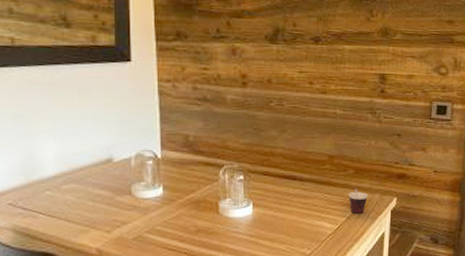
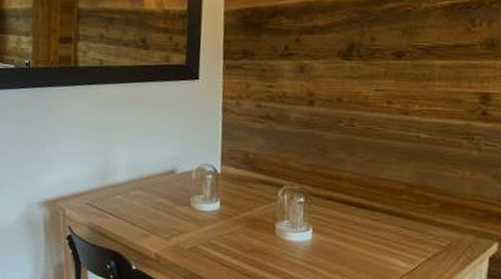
cup: present [349,187,368,214] -> none [431,224,457,256]

